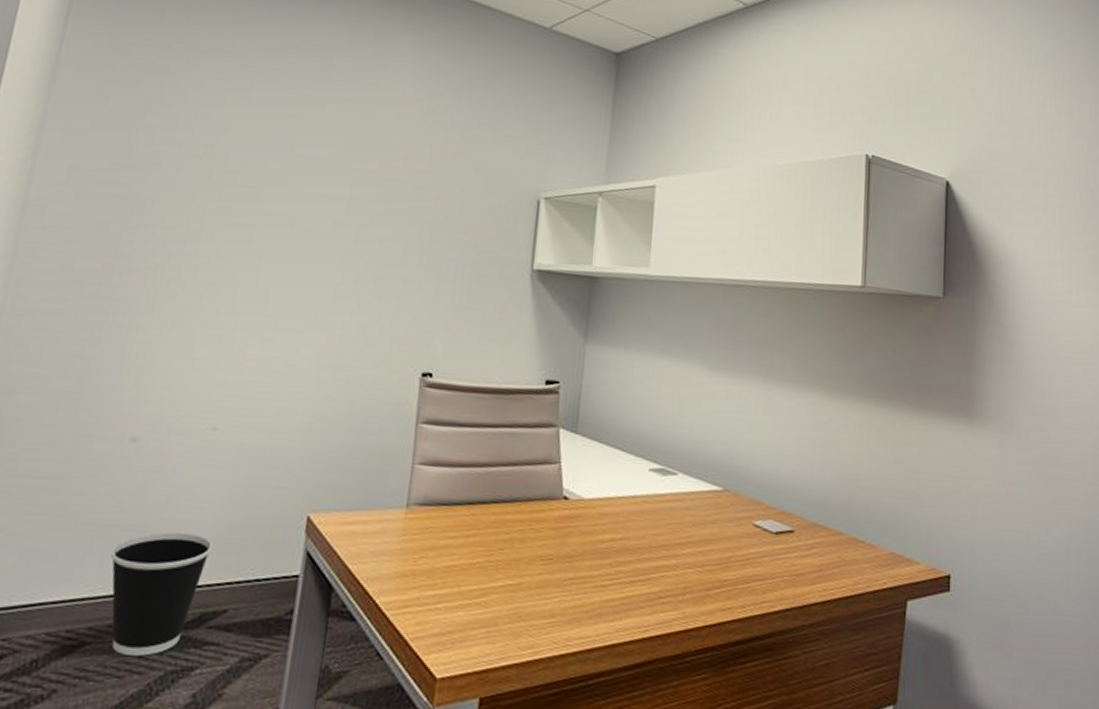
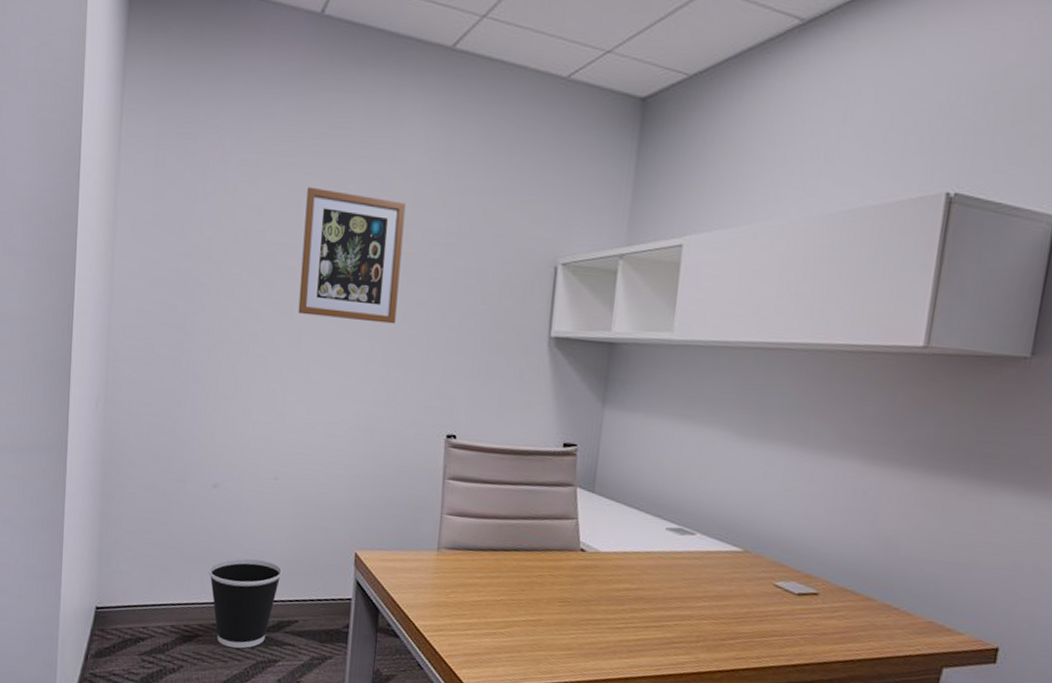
wall art: none [260,105,389,252] -> present [298,186,406,324]

